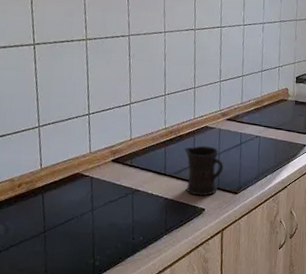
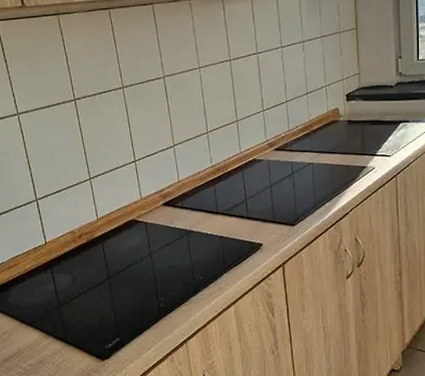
mug: present [184,145,224,196] -> none [233,179,277,231]

